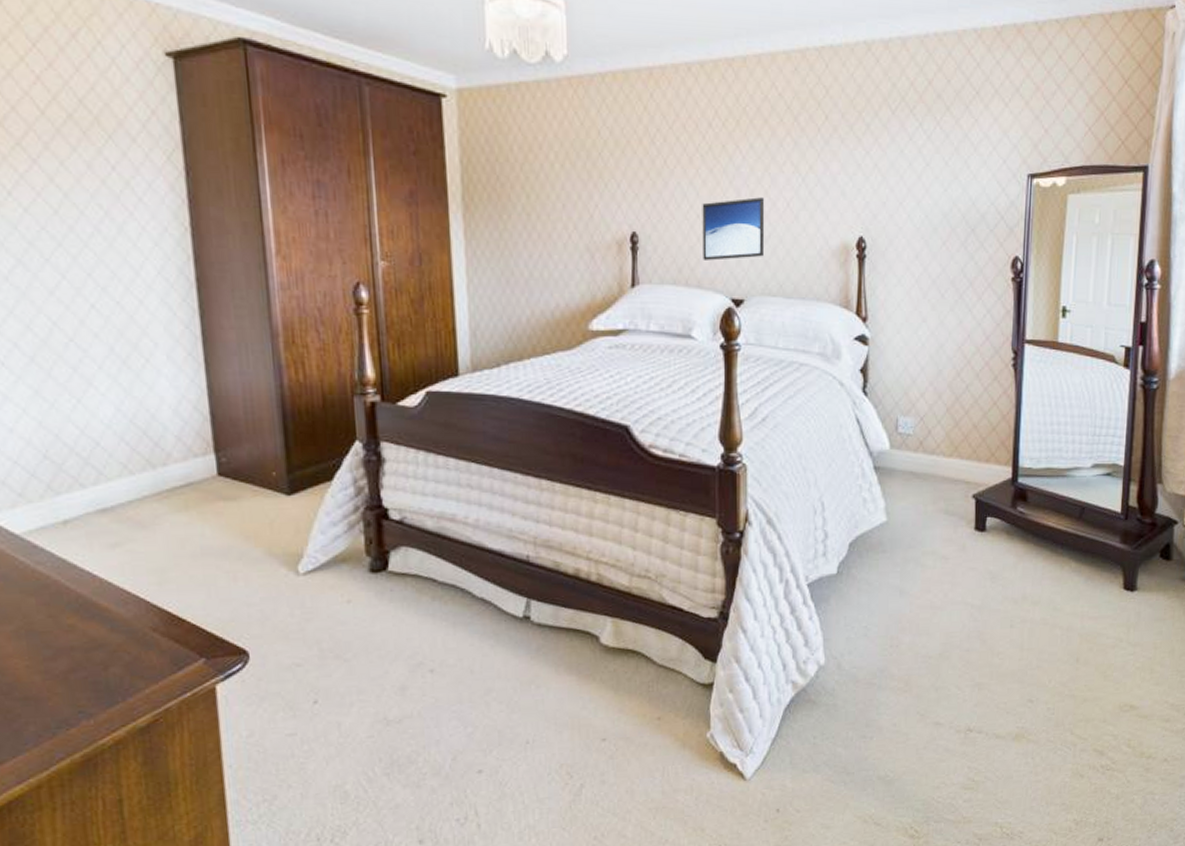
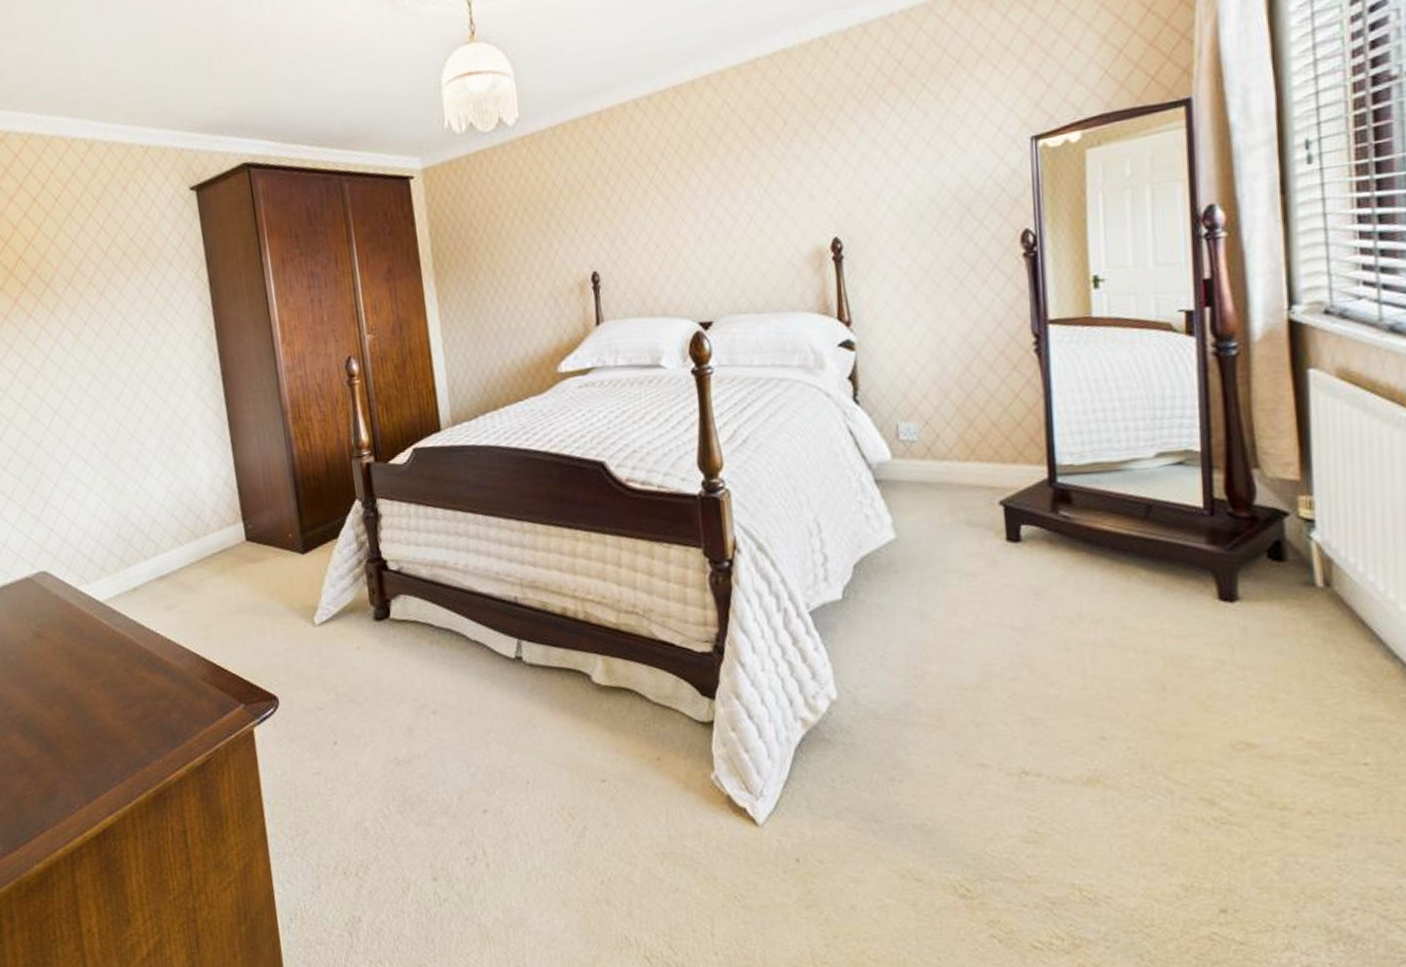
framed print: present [702,197,765,261] -> none [661,216,730,288]

